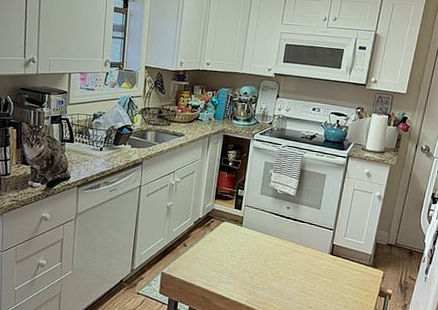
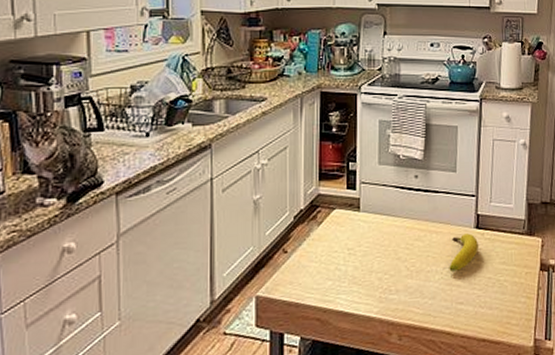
fruit: none [305,257,331,284] -> present [449,233,479,272]

